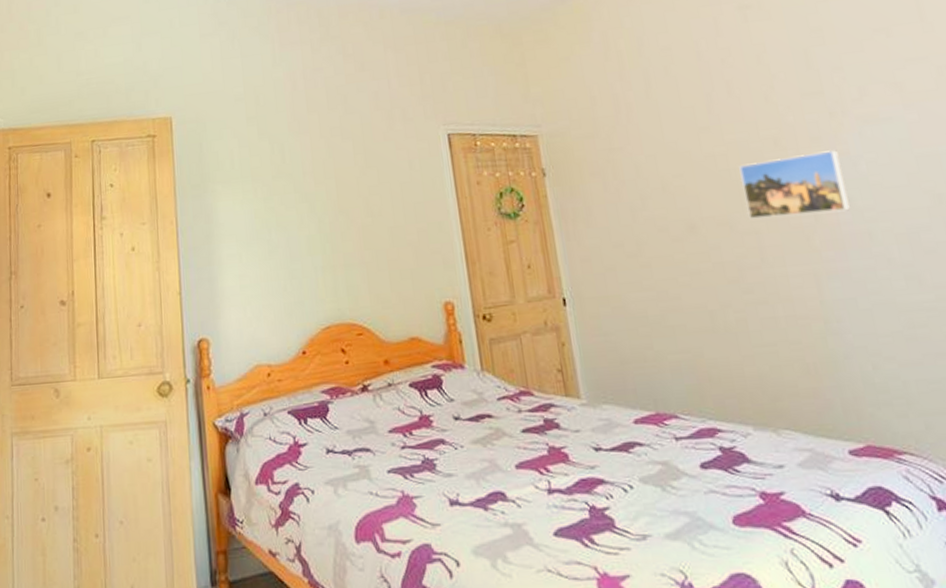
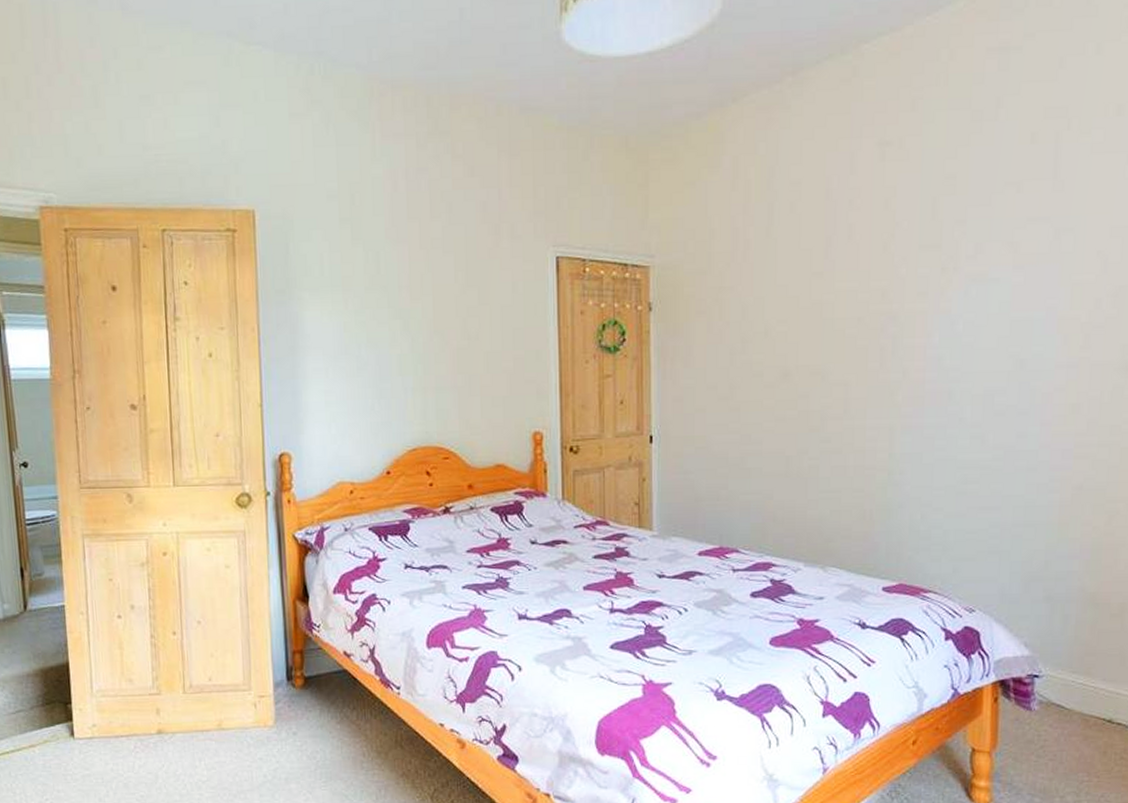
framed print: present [739,150,850,220] -> none [840,307,940,372]

